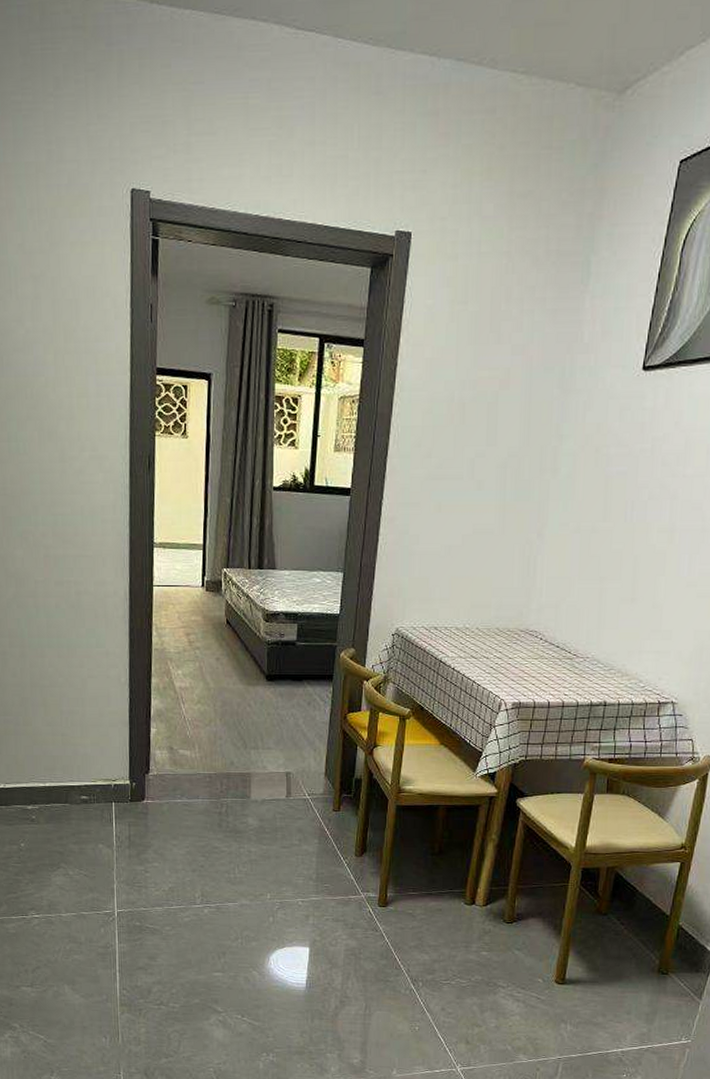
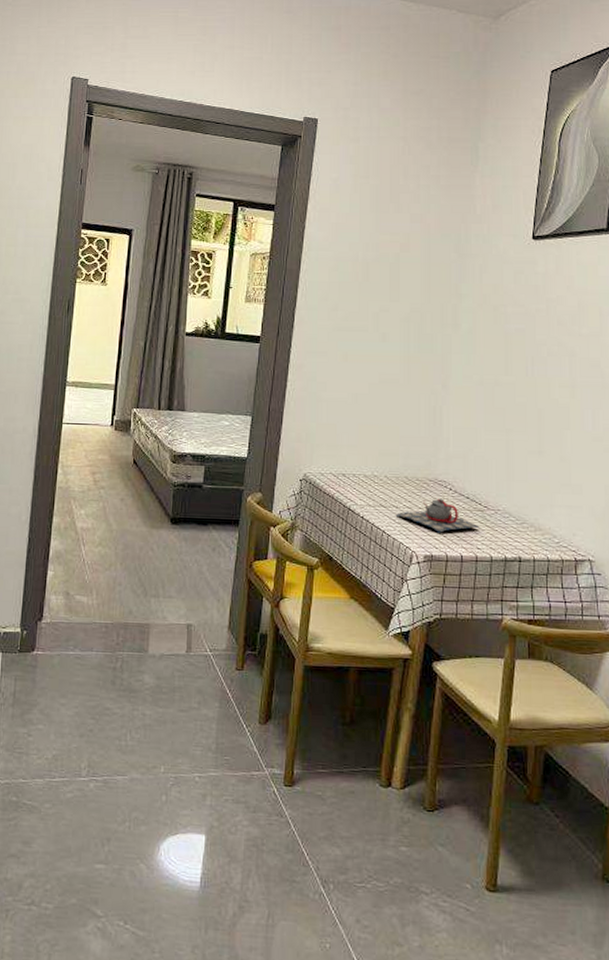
teapot: none [486,648,568,681] -> present [395,498,480,533]

